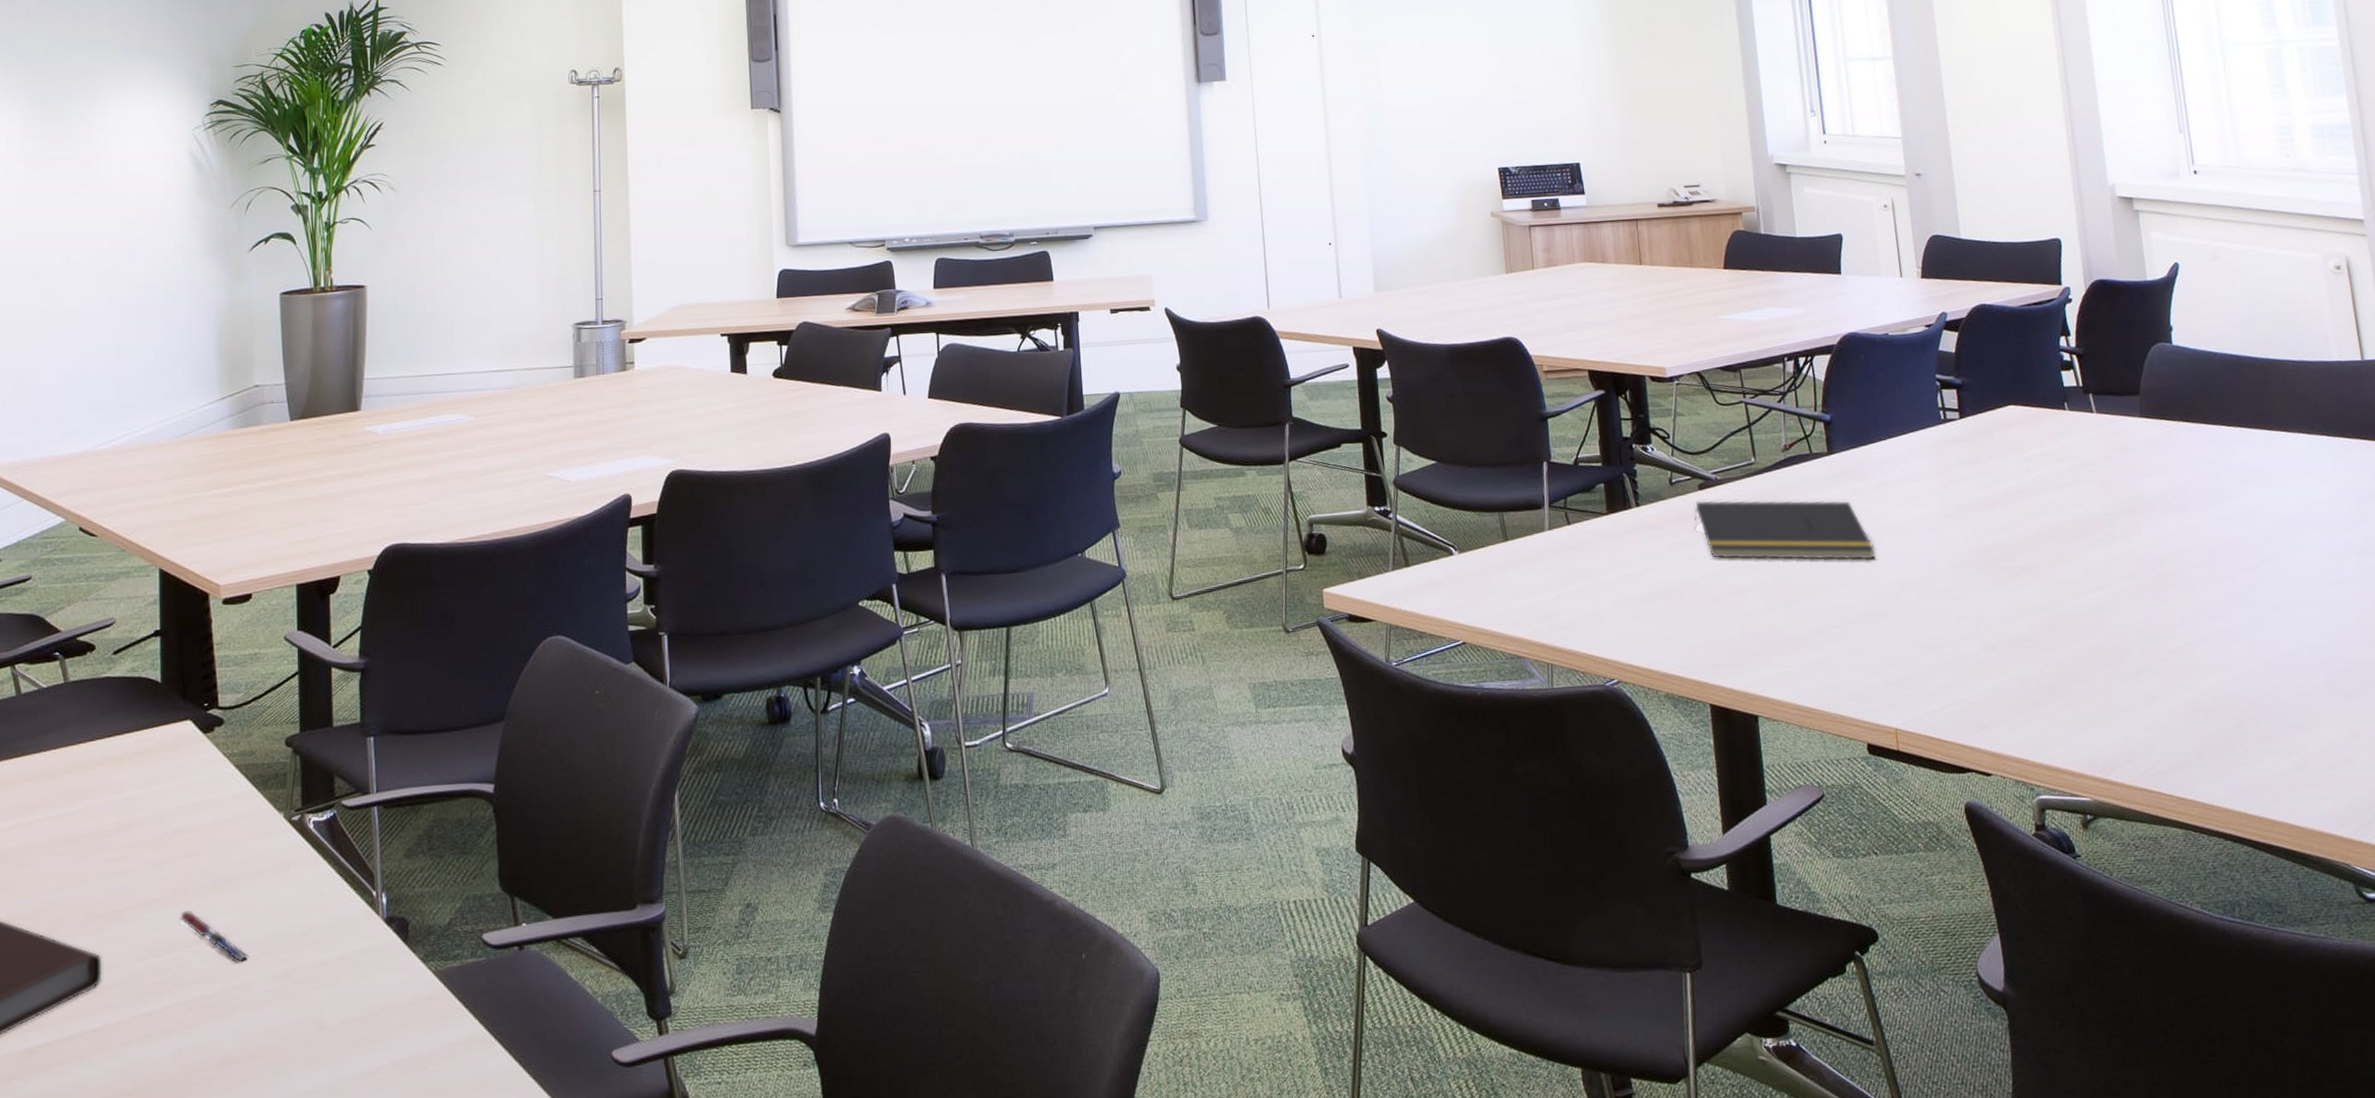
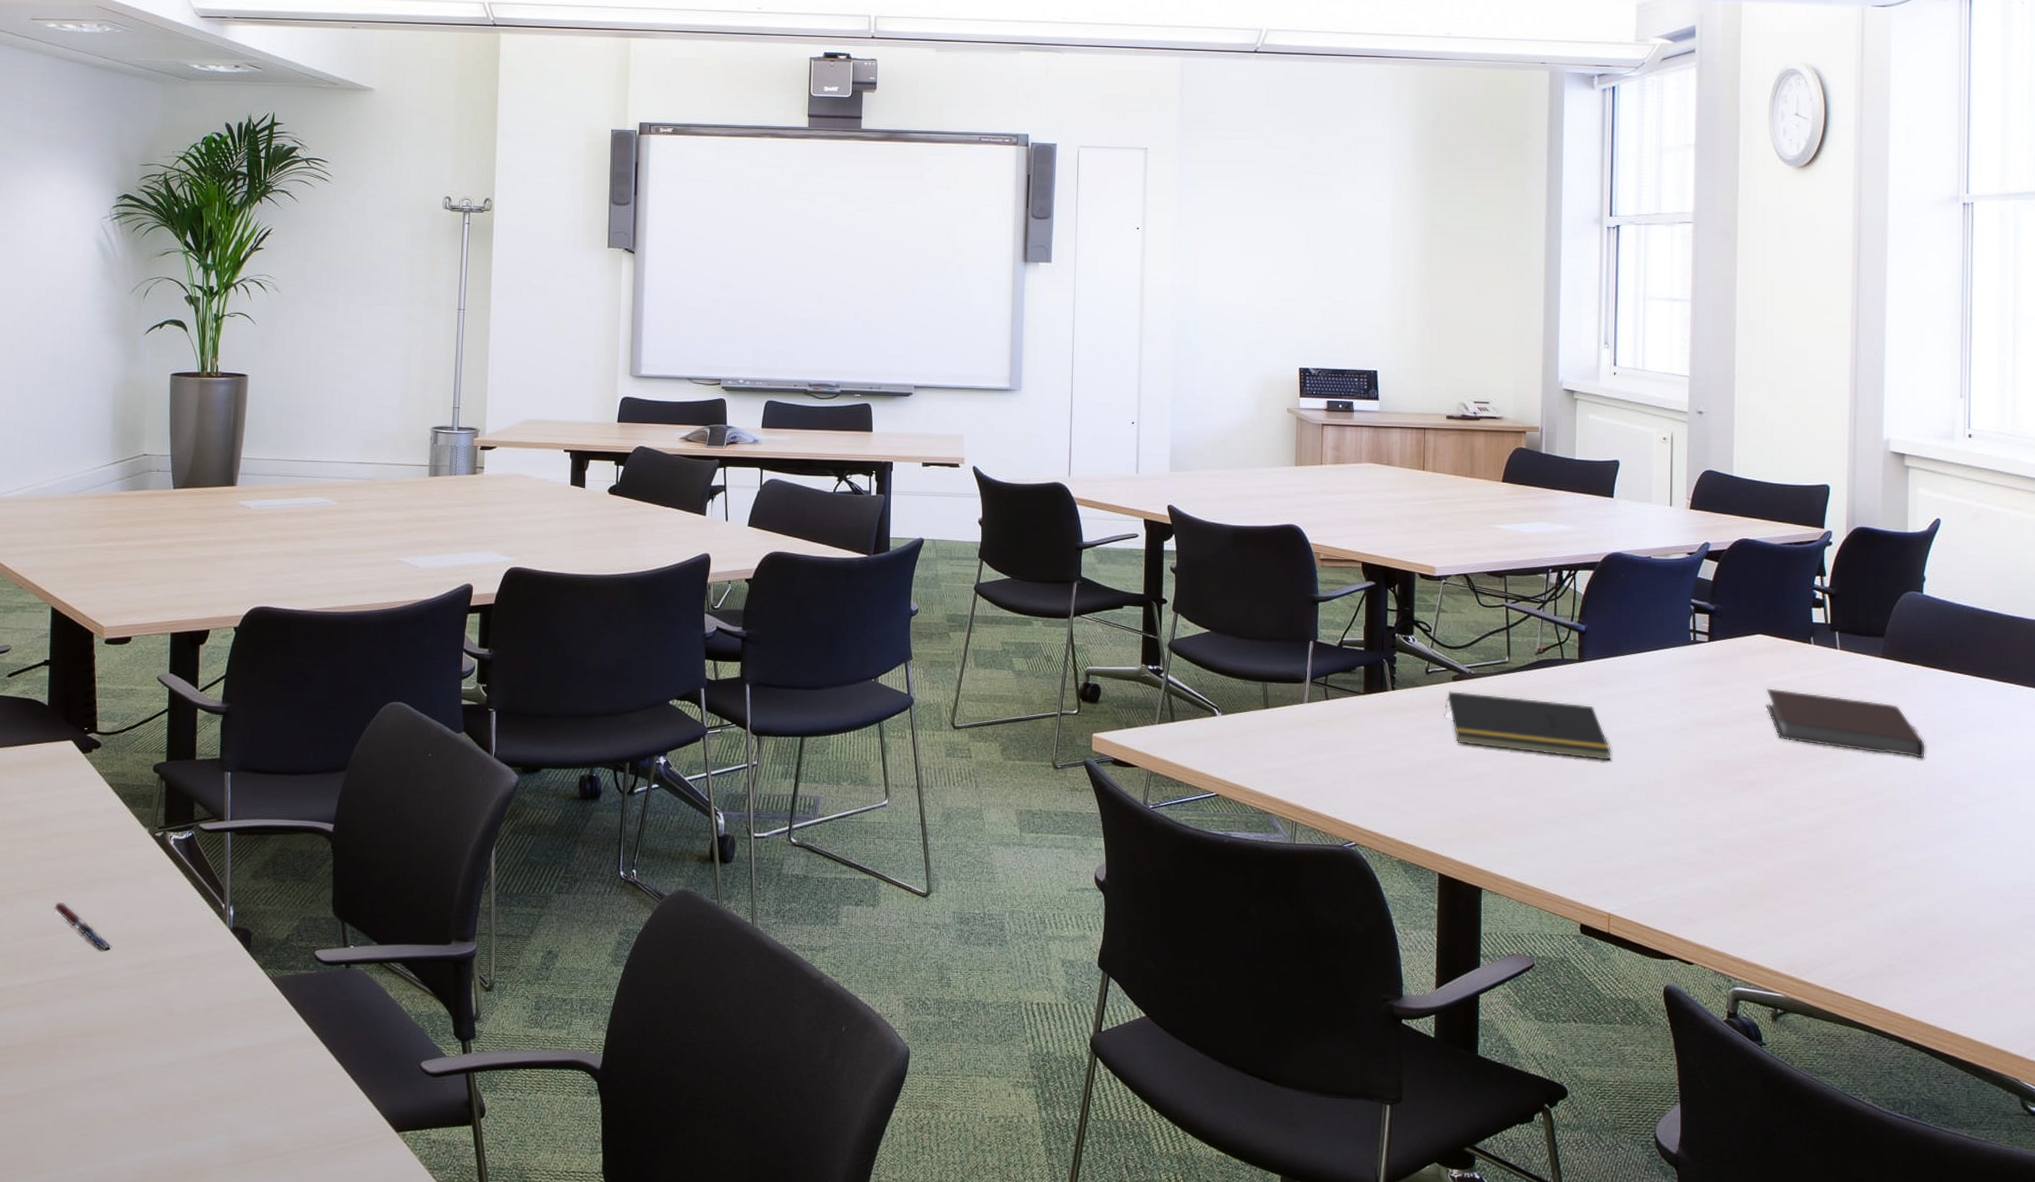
notebook: none [2026,462,2199,523] -> present [1766,688,1925,759]

